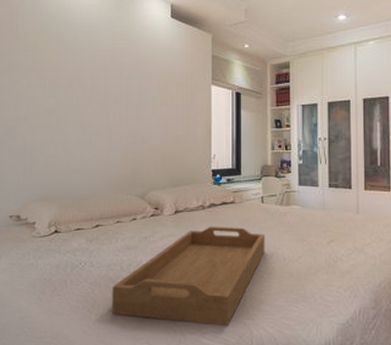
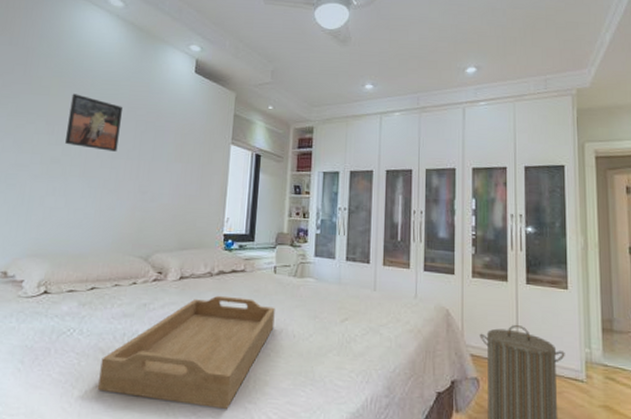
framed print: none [57,47,106,100] -> present [65,93,123,152]

